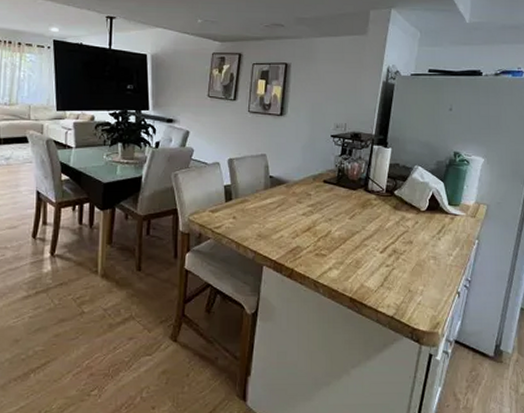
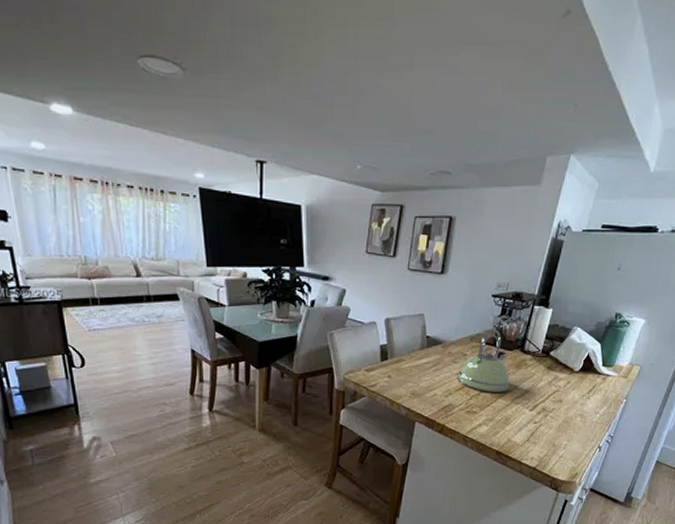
kettle: none [303,168,358,234] -> present [457,329,510,392]

